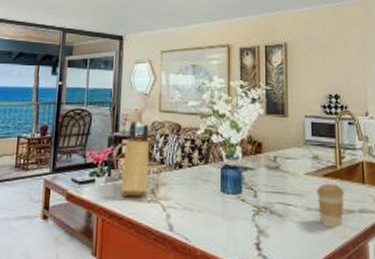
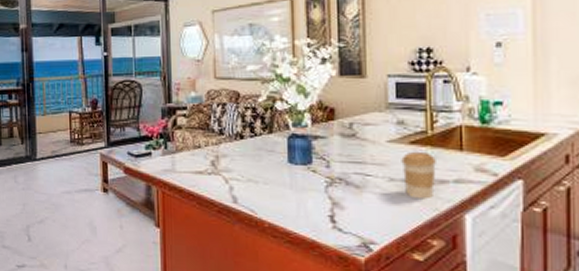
knife block: present [120,120,149,197] -> none [178,90,207,169]

